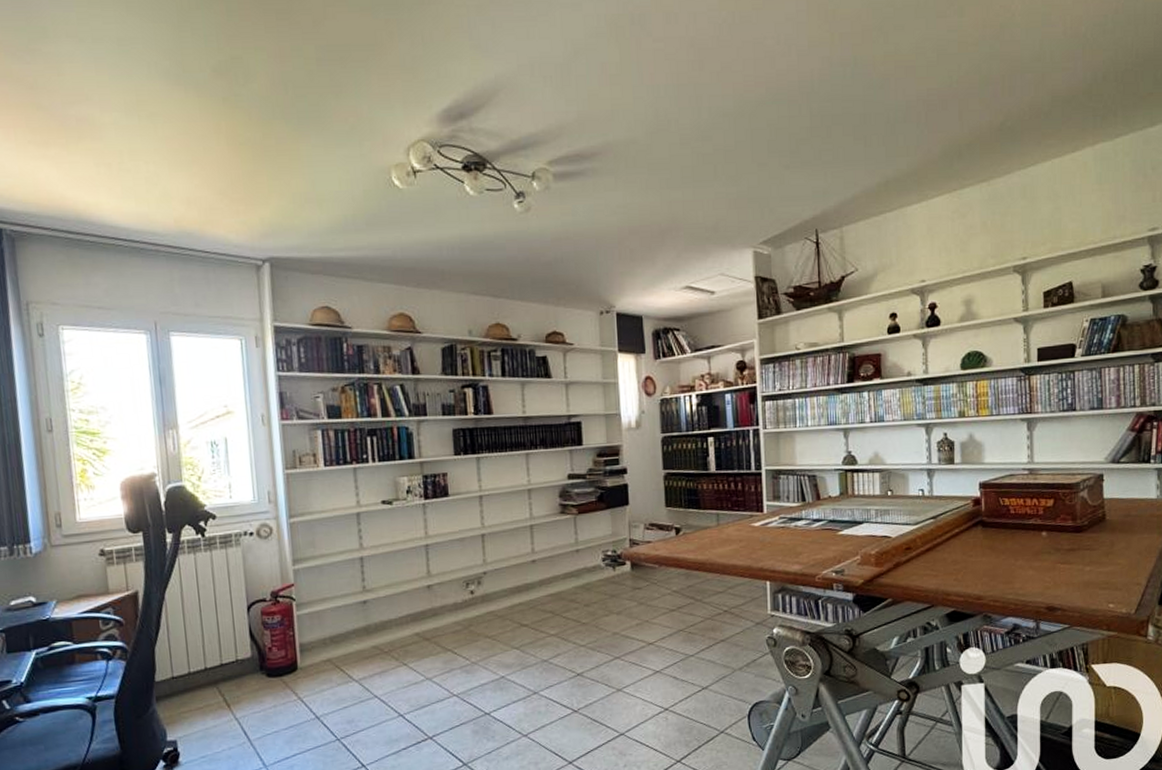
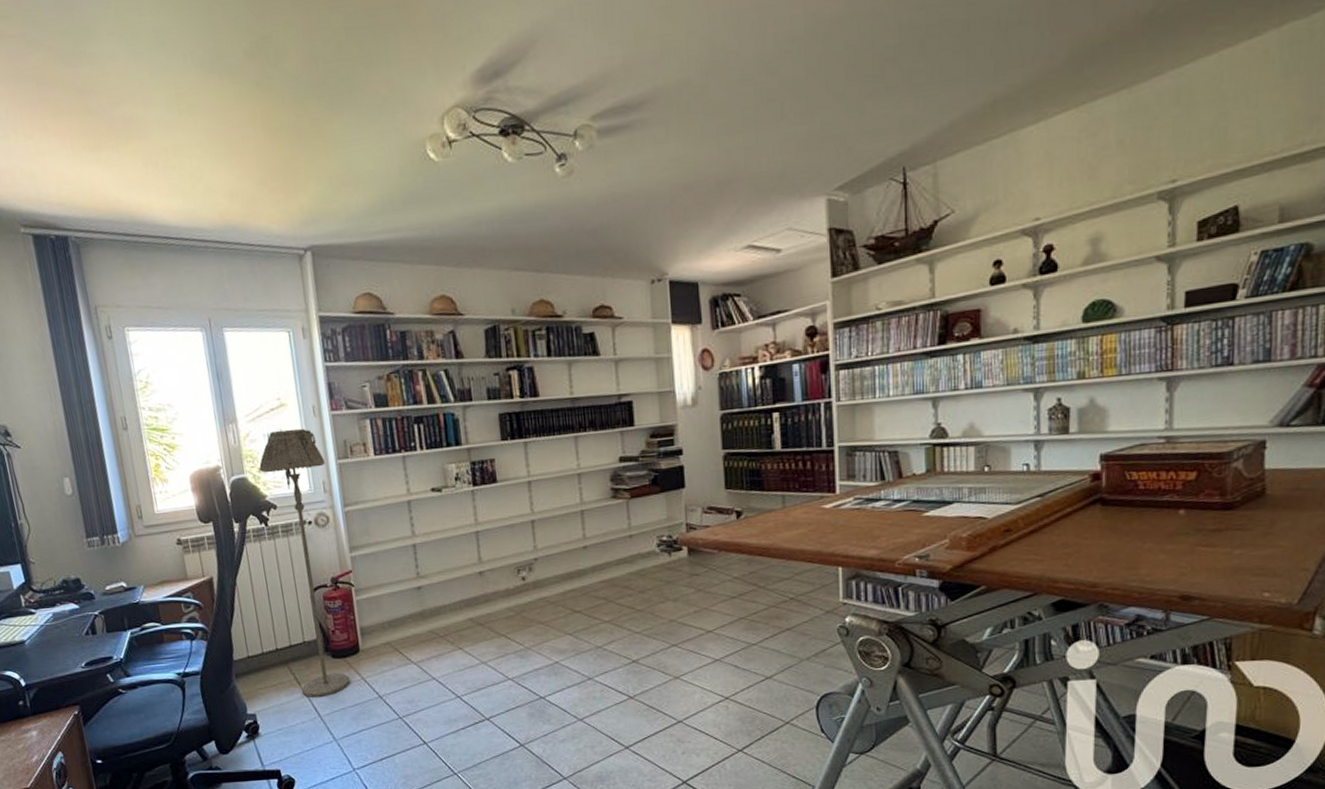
floor lamp: none [199,436,286,720] -> present [259,428,350,697]

